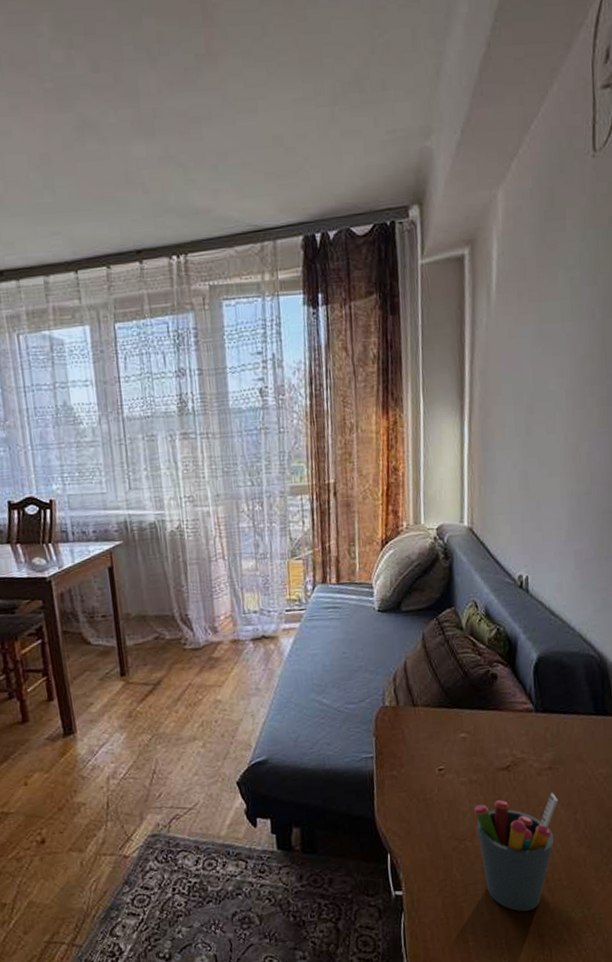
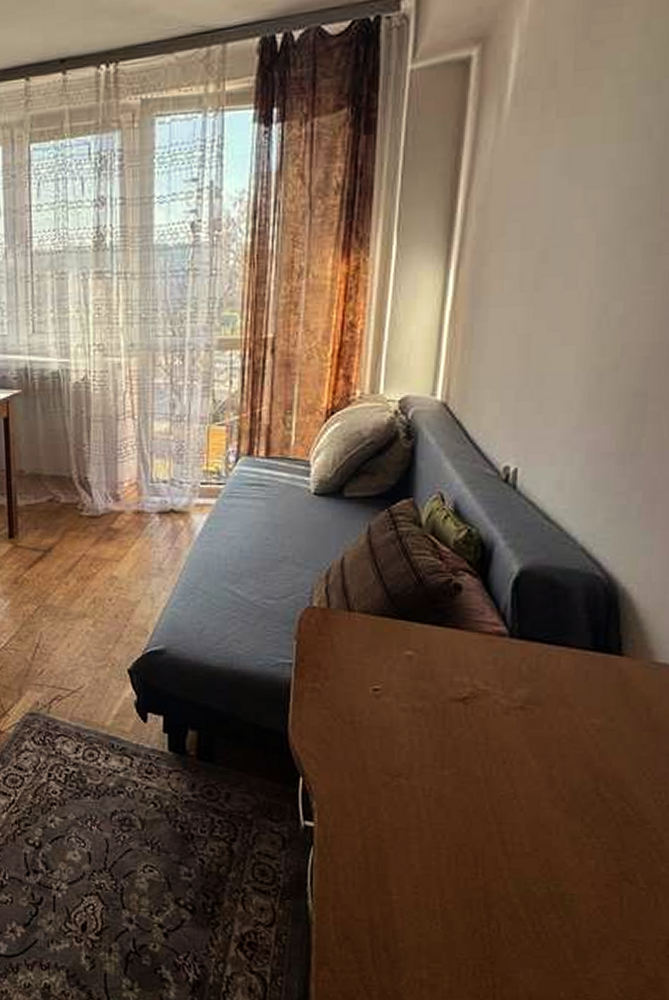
pen holder: present [474,793,558,912] -> none [415,735,529,874]

